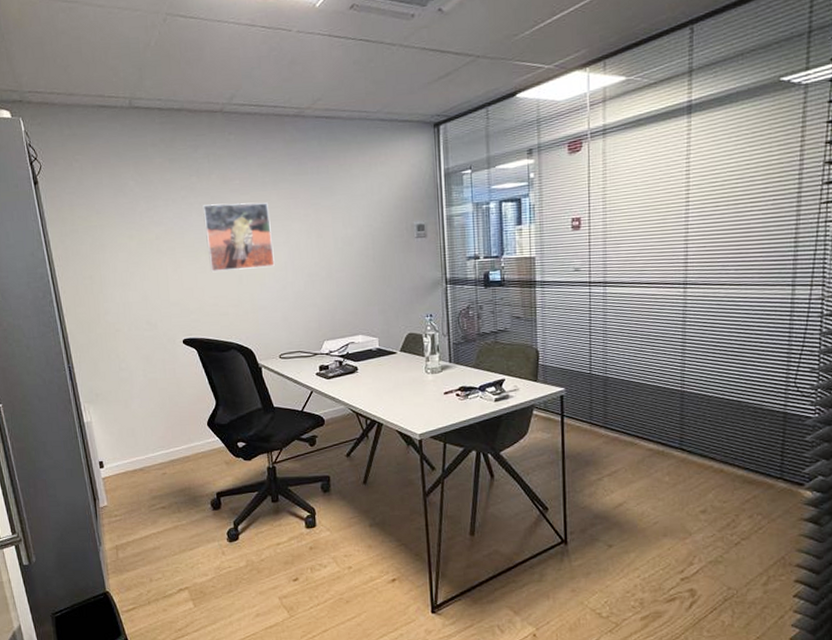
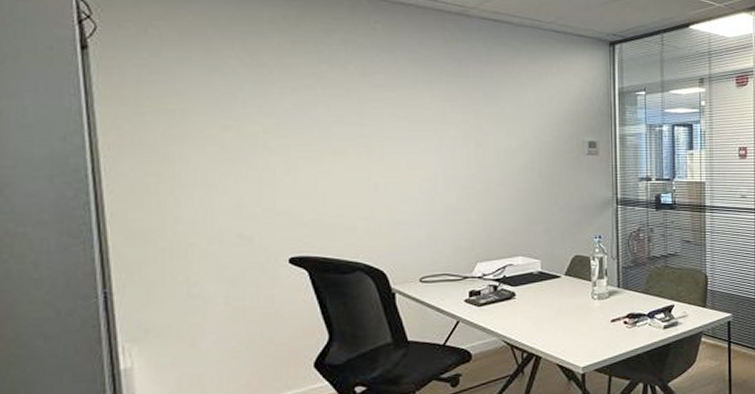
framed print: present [203,202,275,271] -> none [333,98,422,176]

